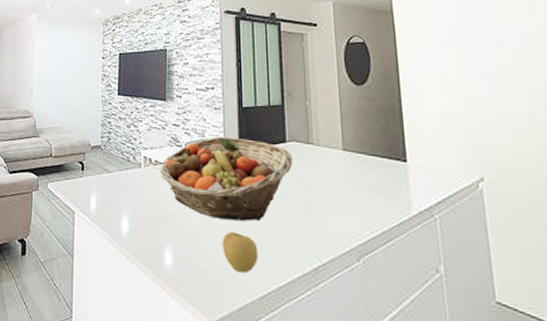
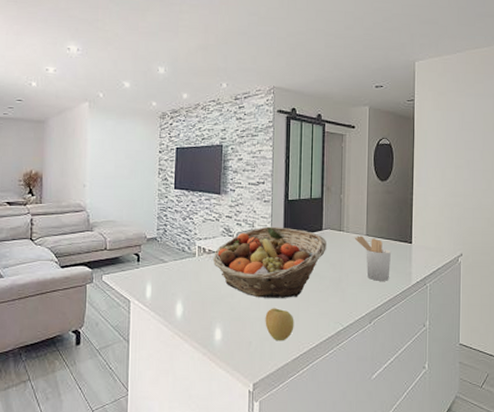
utensil holder: none [327,150,380,208] -> present [354,235,392,281]

